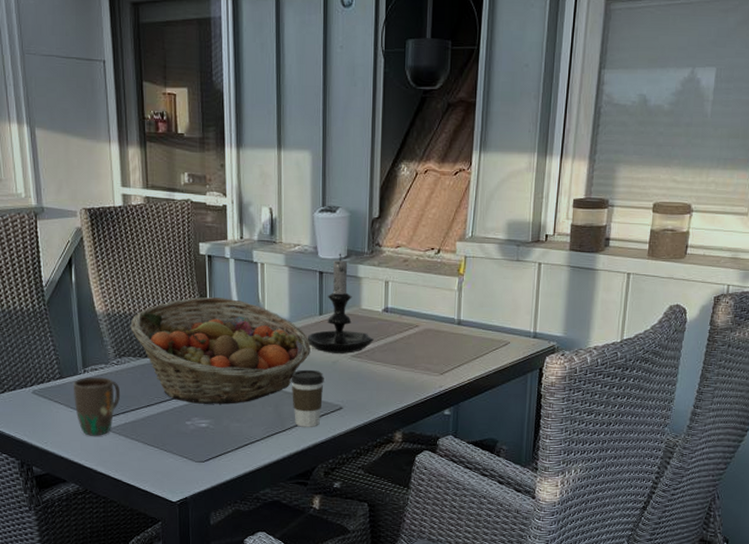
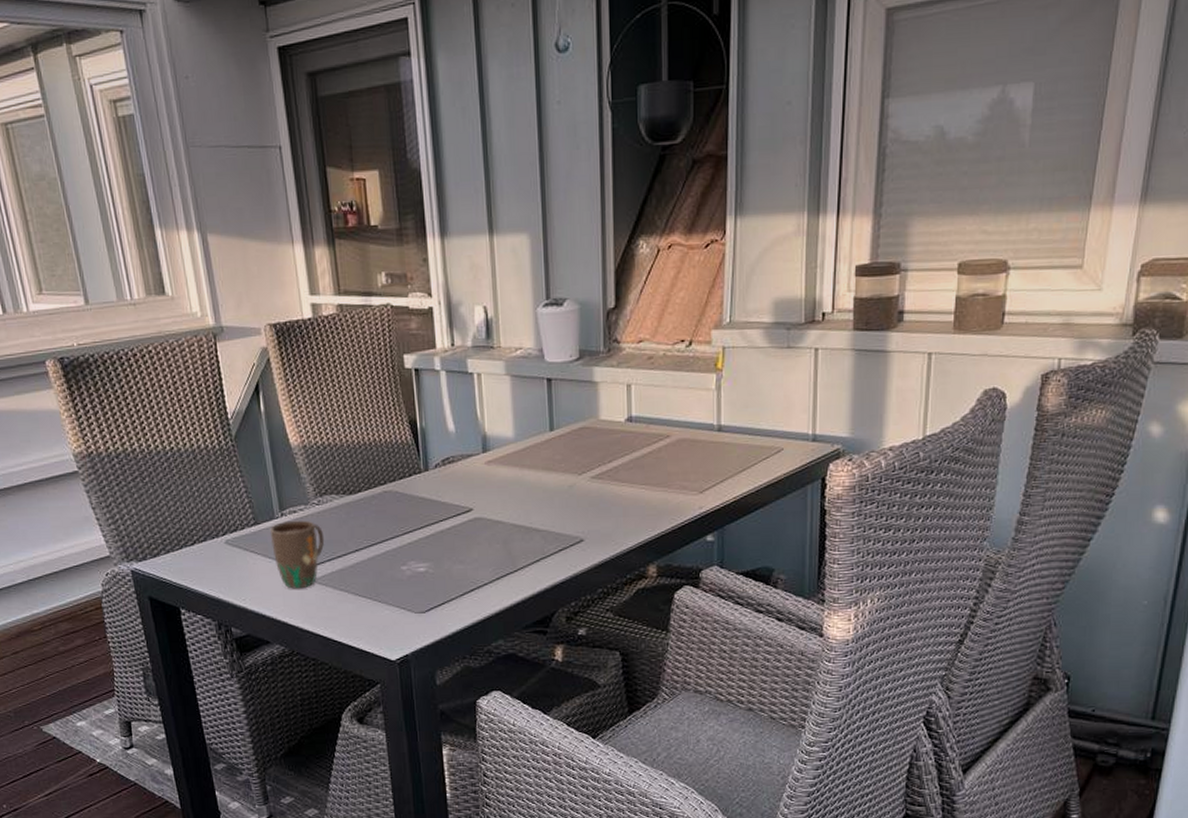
fruit basket: present [130,296,311,404] -> none [330,417,542,545]
coffee cup: present [291,369,324,427] -> none [520,496,560,566]
candle holder: present [307,253,374,354] -> none [537,355,617,476]

